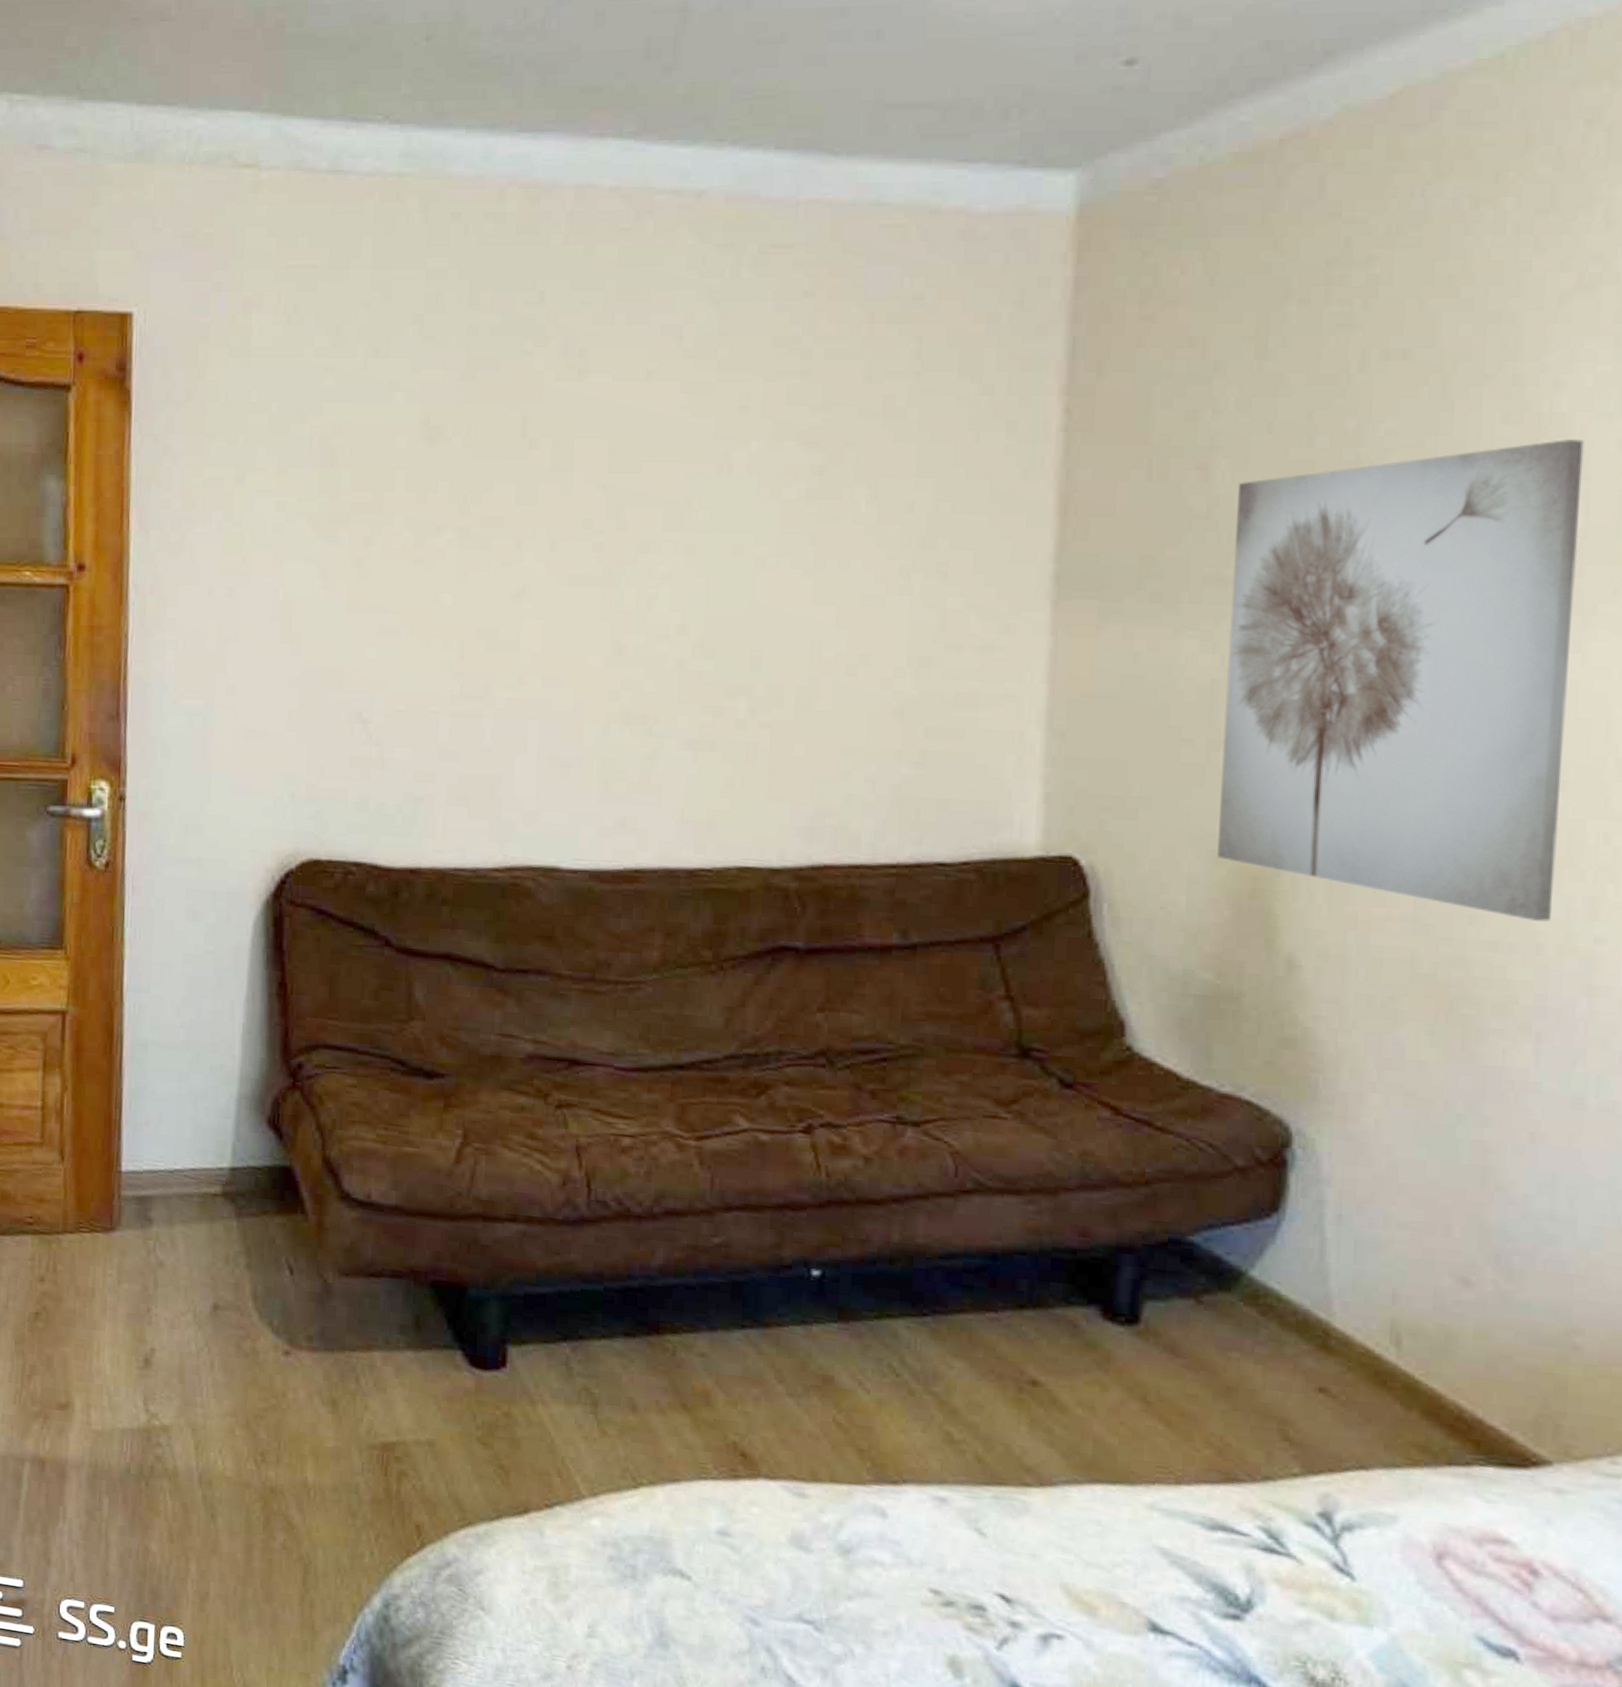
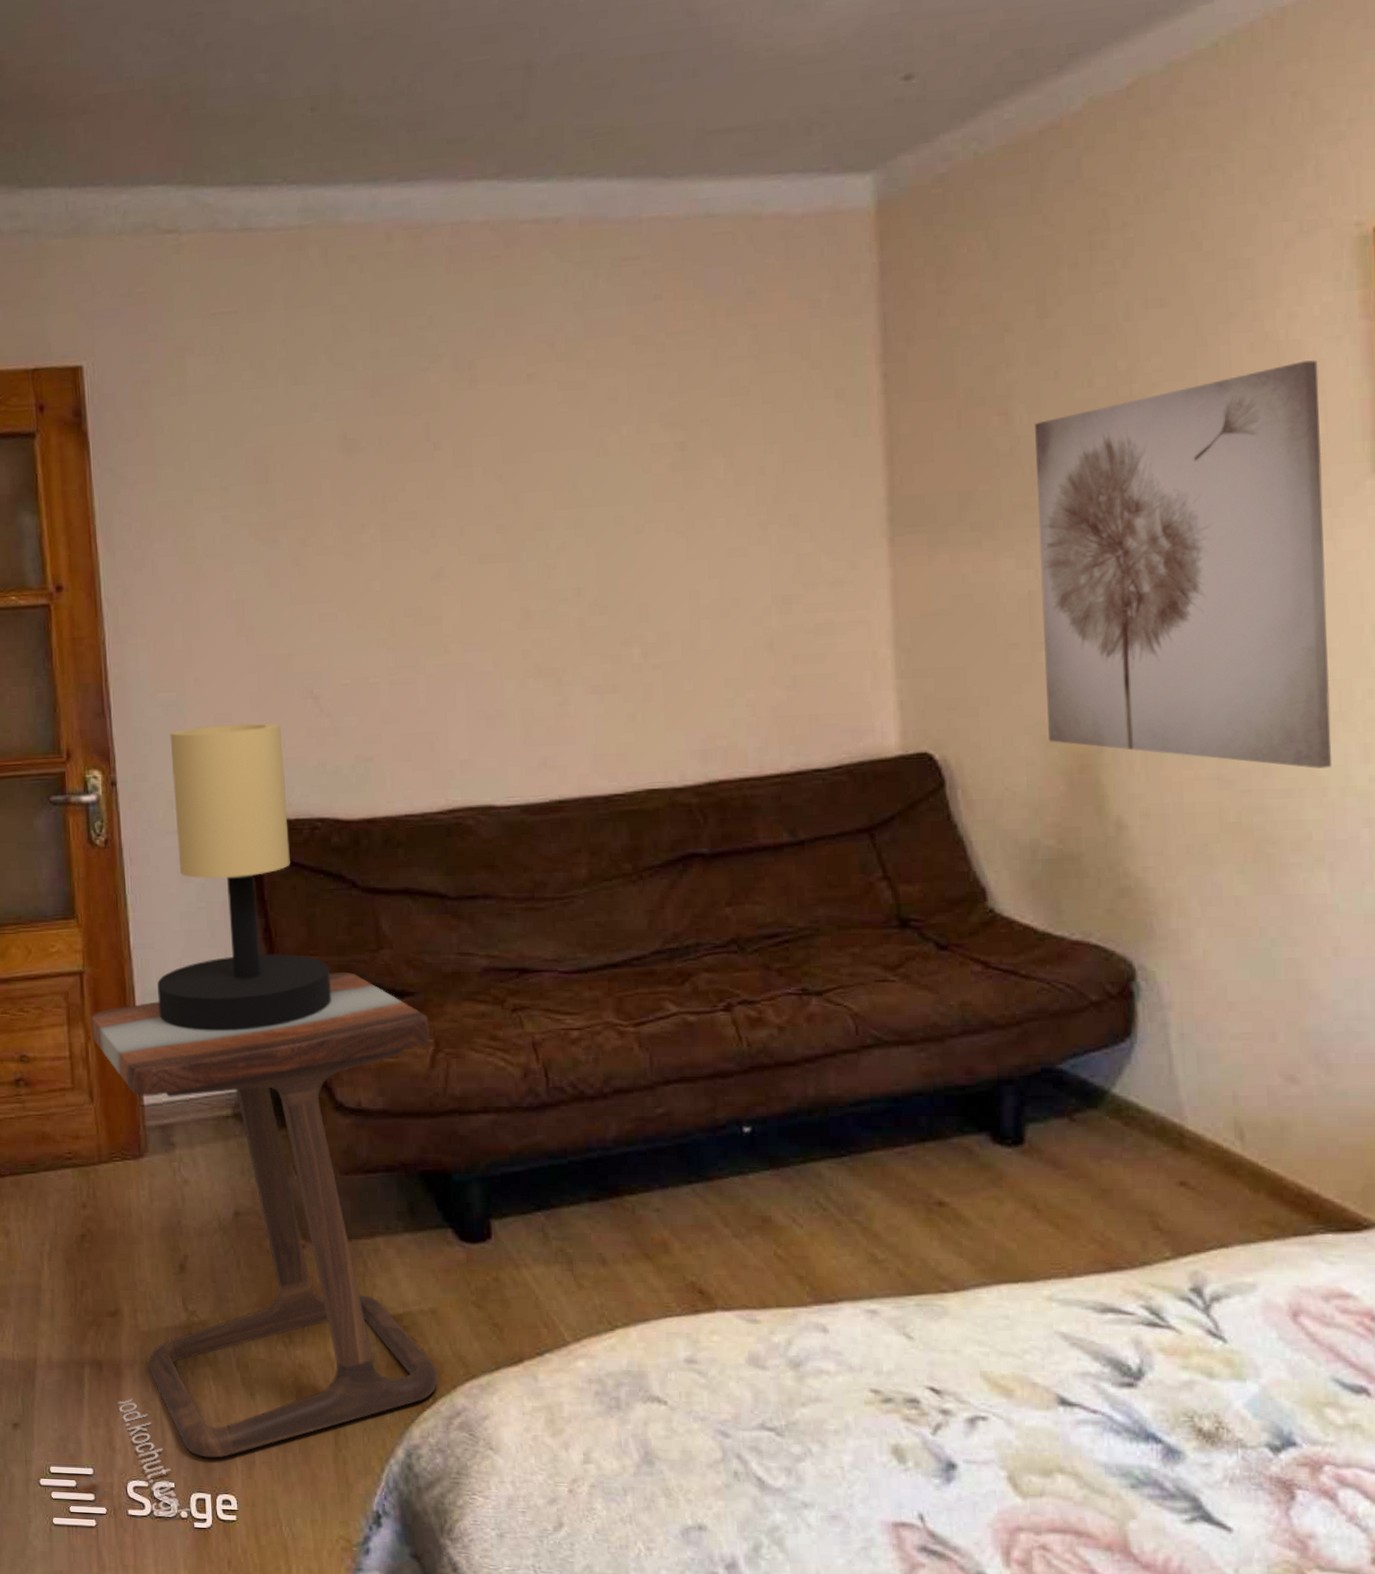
side table: none [58,1042,459,1642] -> present [91,973,437,1514]
table lamp: none [148,742,351,1098] -> present [157,723,331,1031]

